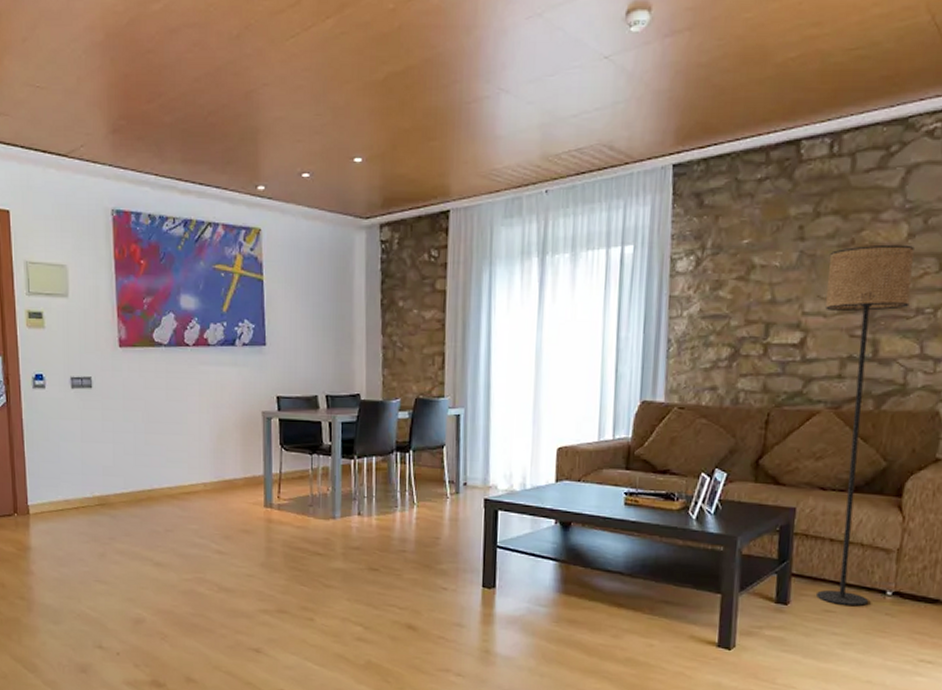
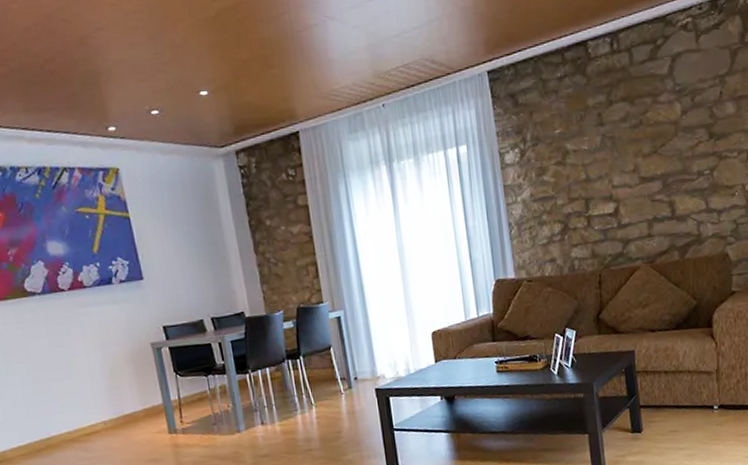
floor lamp: present [817,244,915,607] -> none [625,120,701,425]

